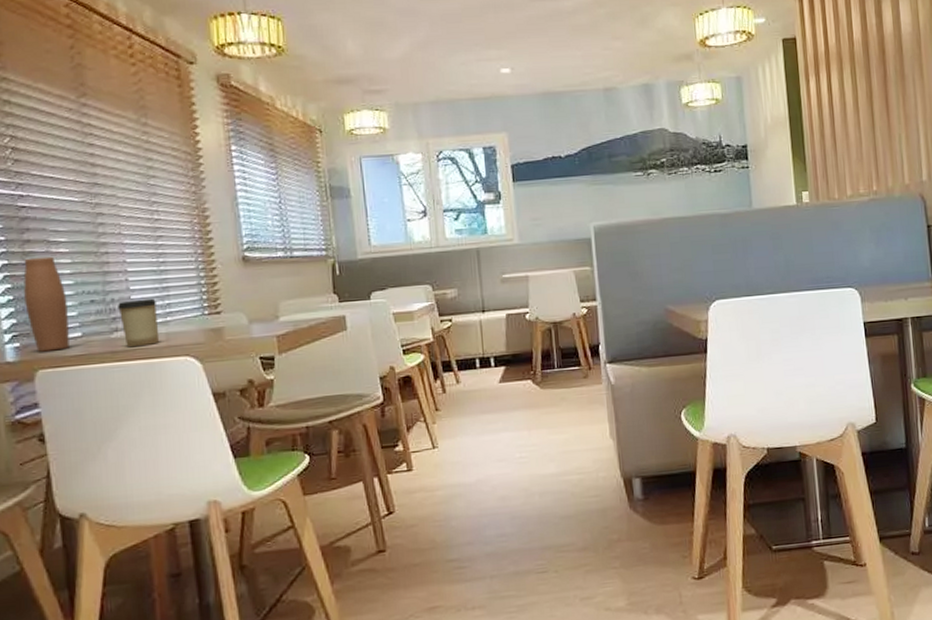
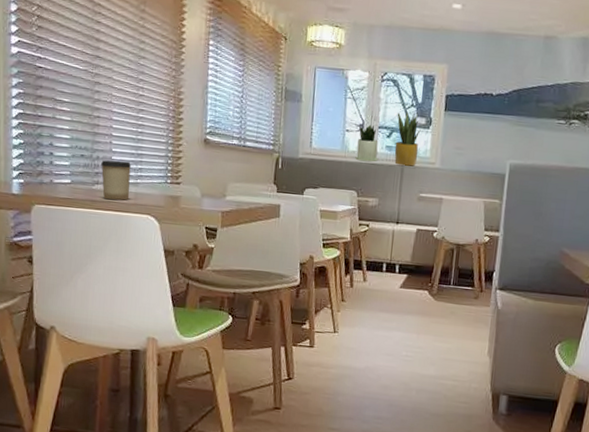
vase: present [23,256,70,352] -> none [31,111,64,192]
planter: none [420,209,450,251] -> present [355,124,379,162]
planter: none [461,187,492,248] -> present [394,111,421,166]

